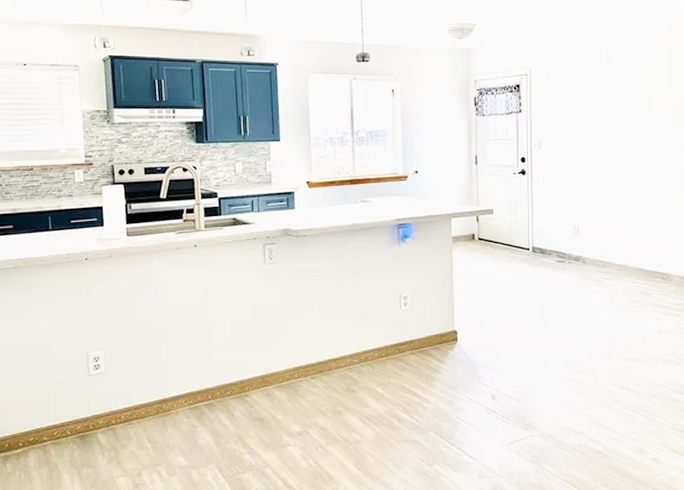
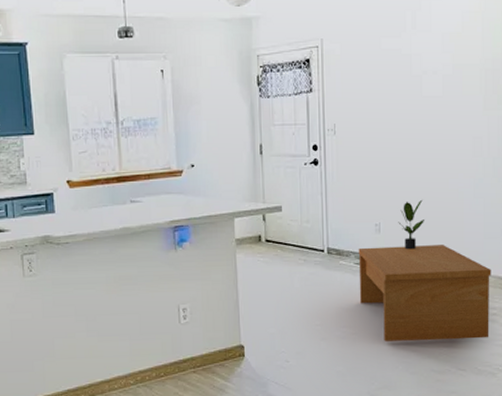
coffee table: none [559,247,676,332] -> present [358,245,491,342]
potted plant: none [594,207,617,251] -> present [398,199,424,250]

